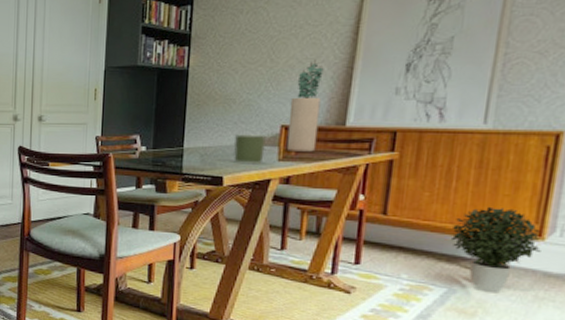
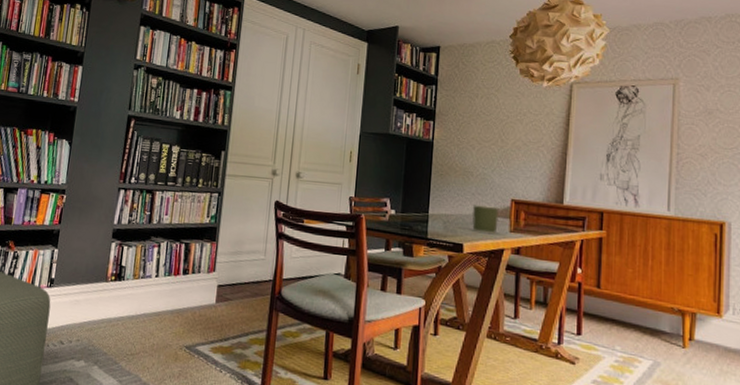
vase: present [286,59,324,153] -> none [516,143,544,227]
potted plant: present [452,206,541,294] -> none [653,284,720,367]

